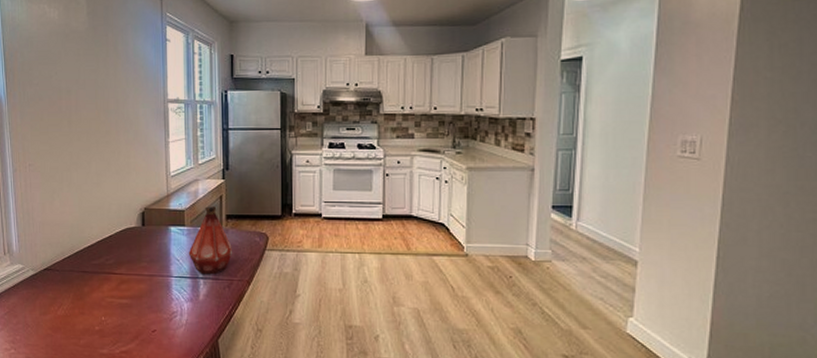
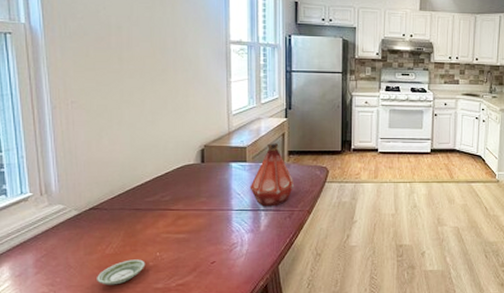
saucer: none [50,322,92,347] -> present [97,259,146,285]

